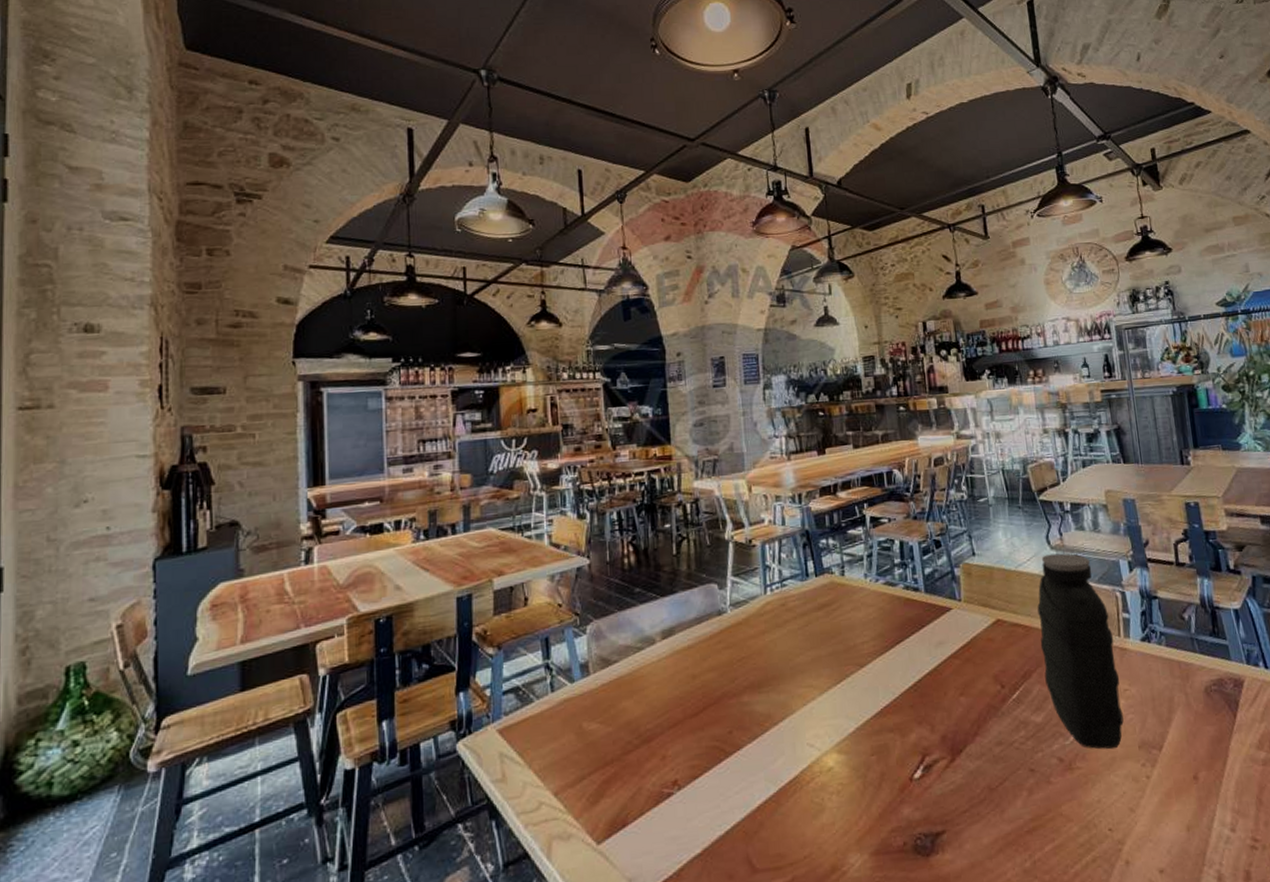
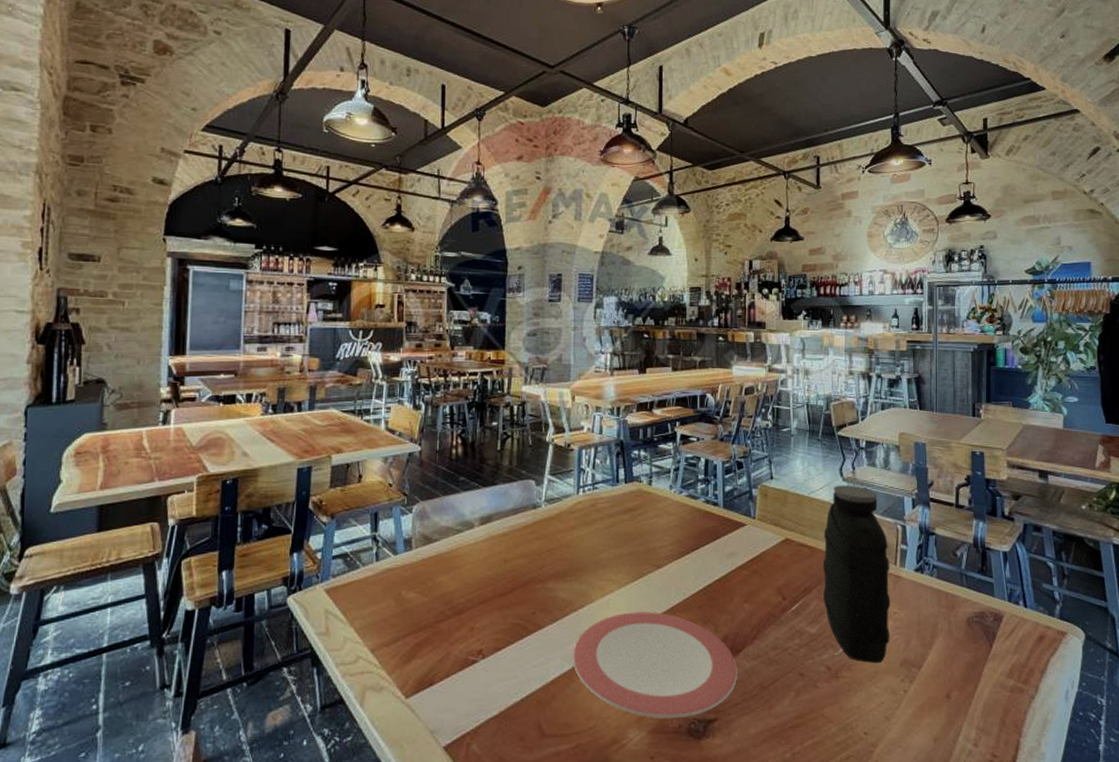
plate: none [777,717,962,838] -> present [573,612,737,718]

